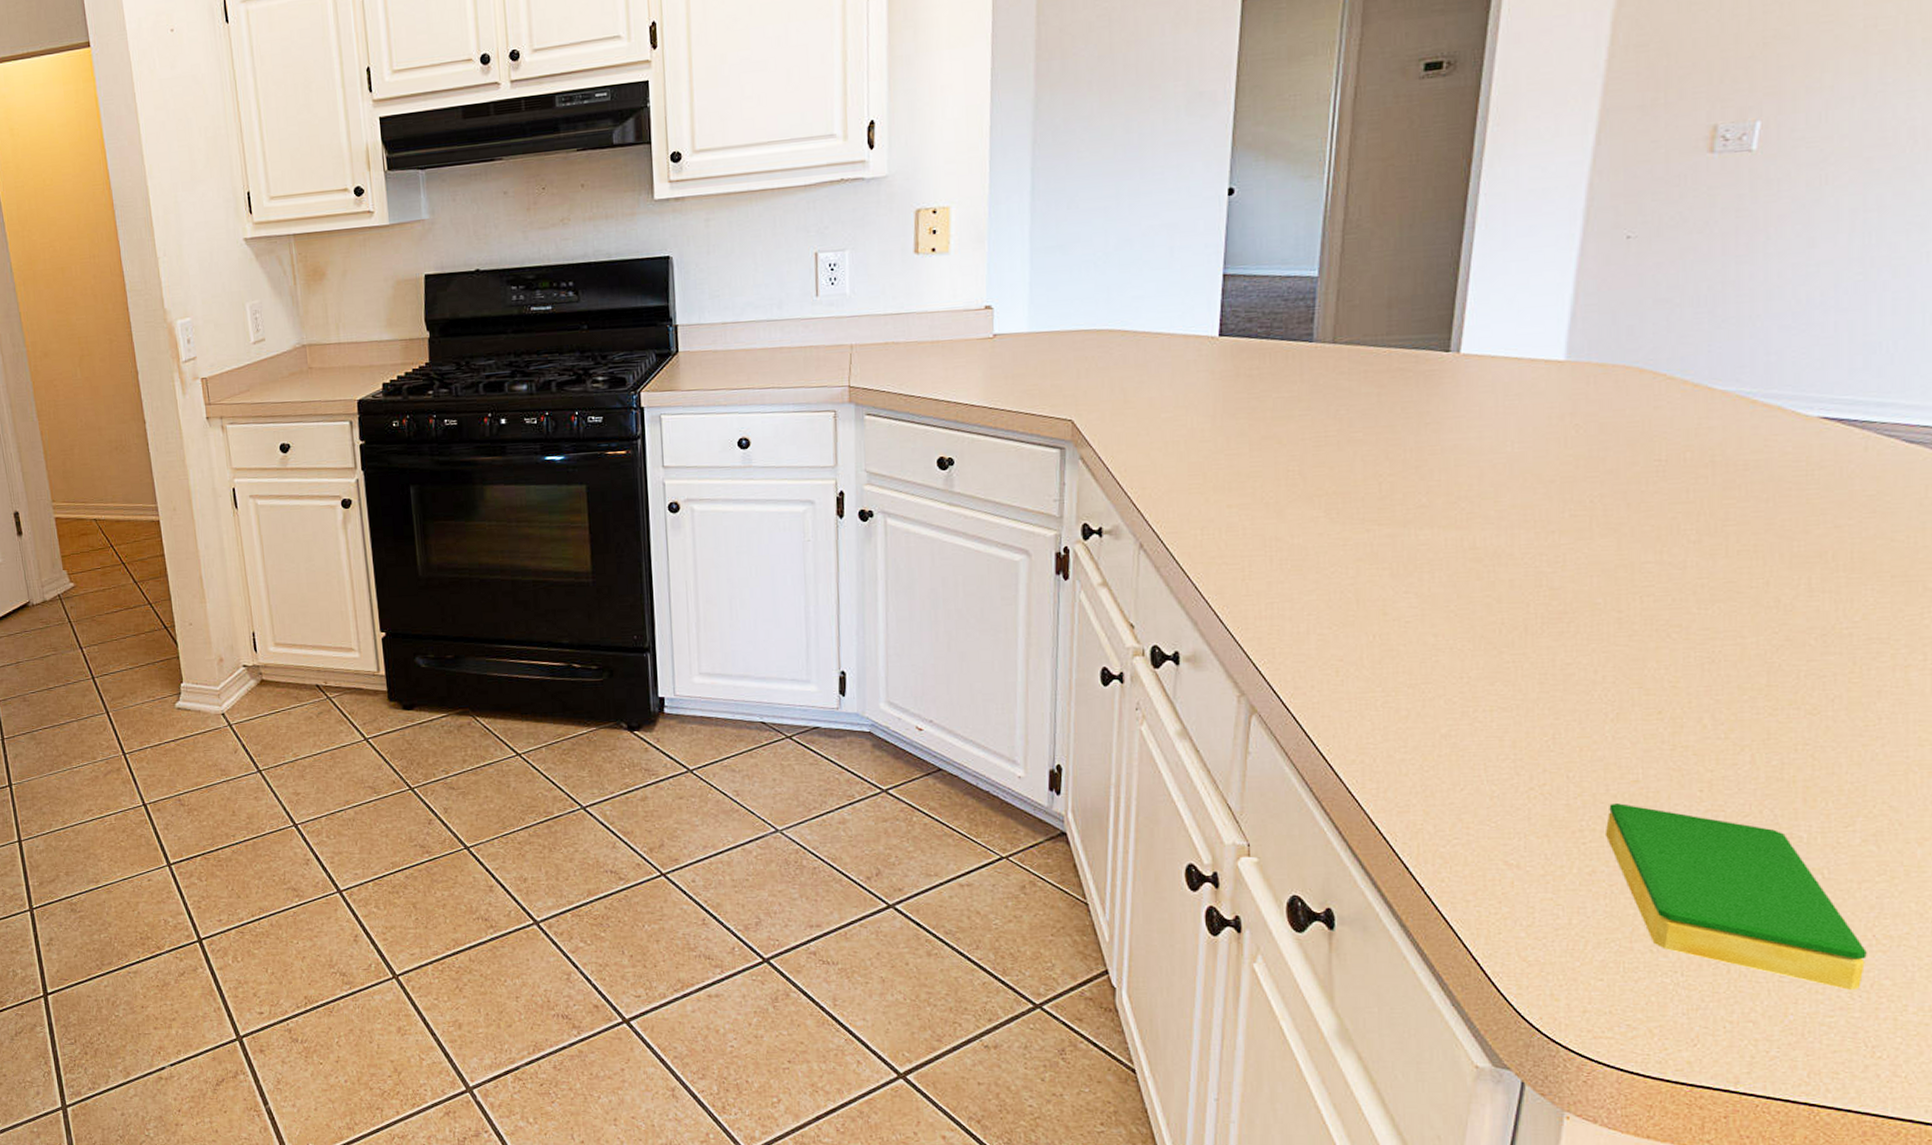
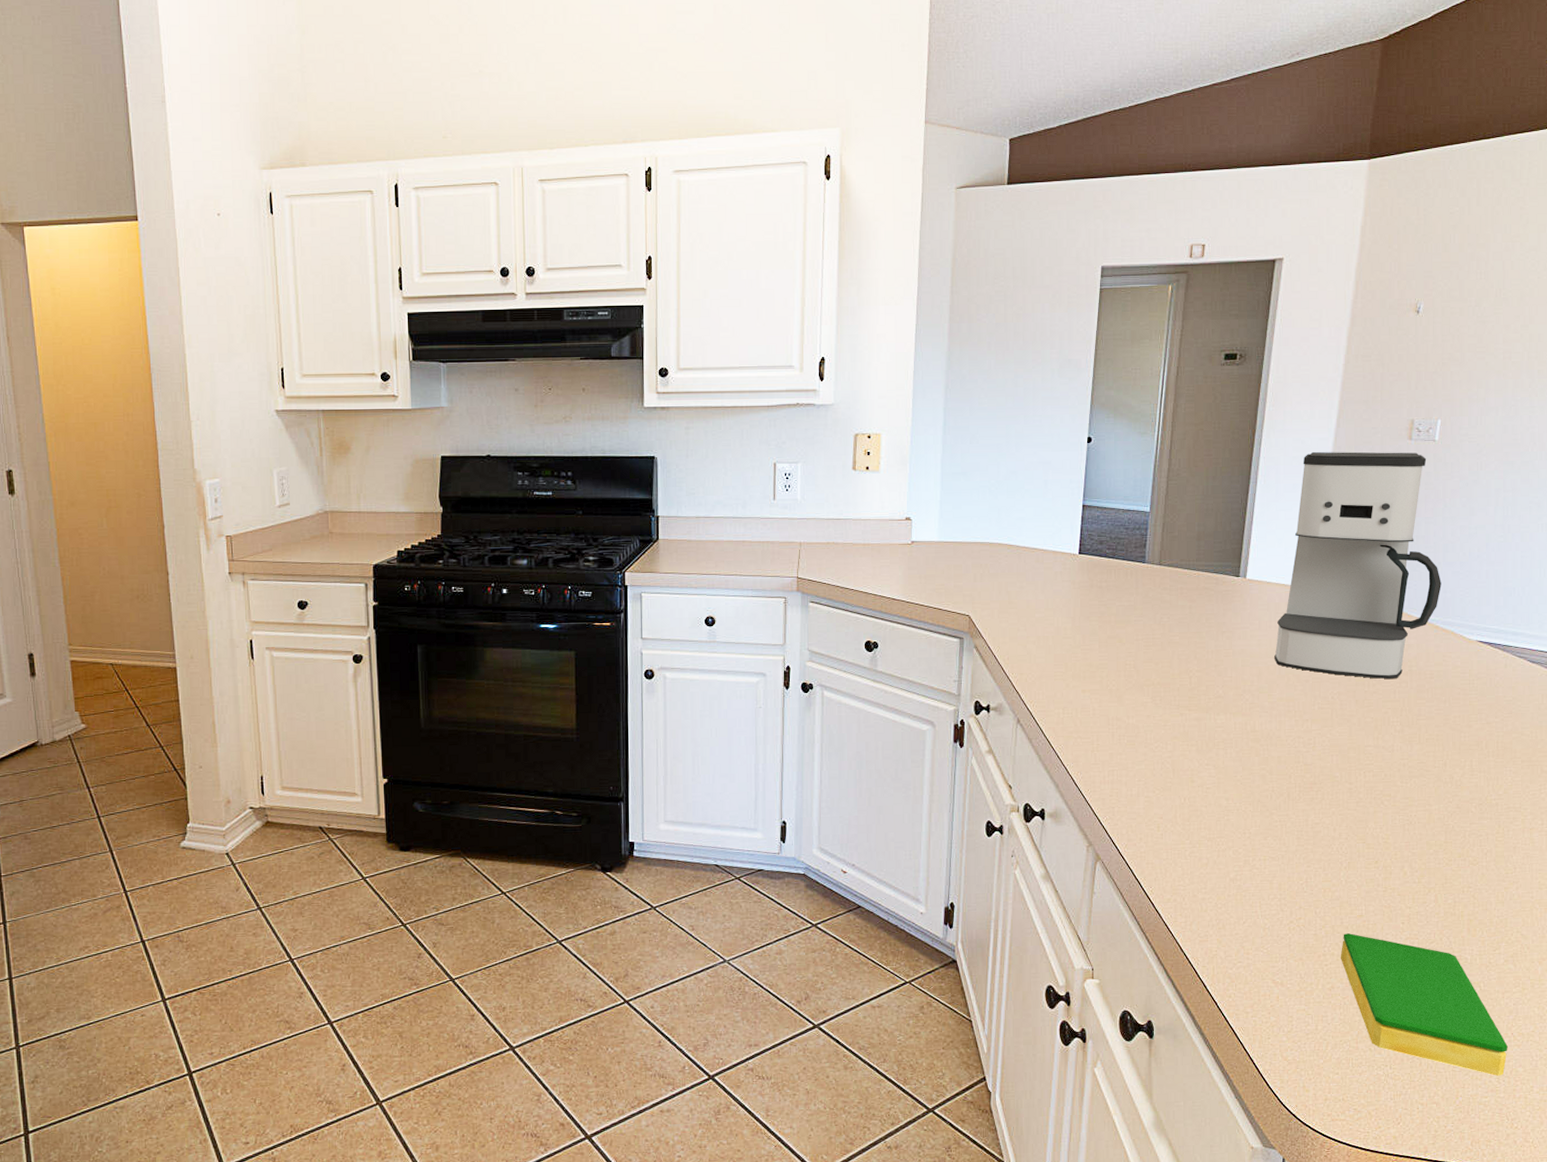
coffee maker: none [1503,169,1762,475] -> present [1274,451,1441,679]

